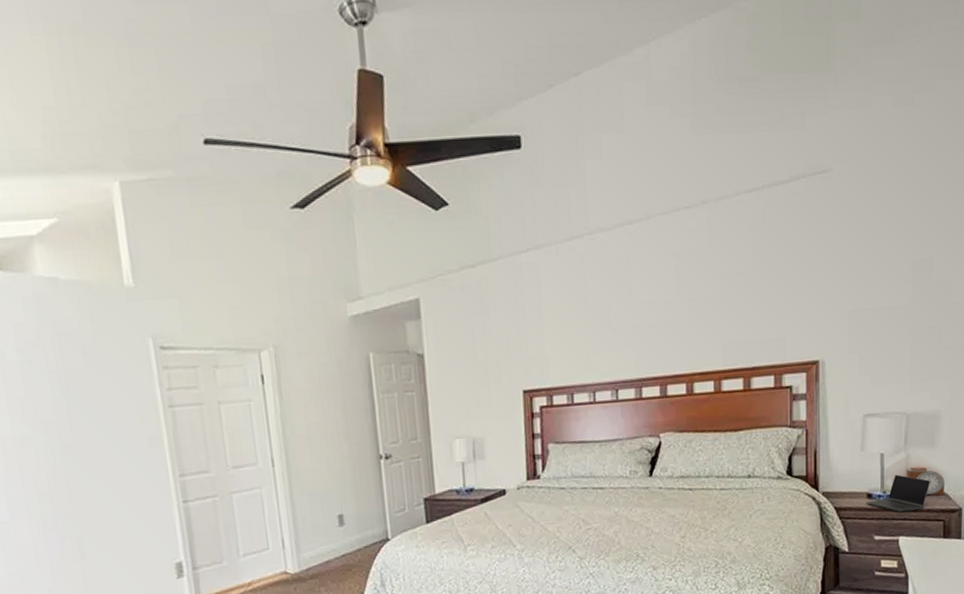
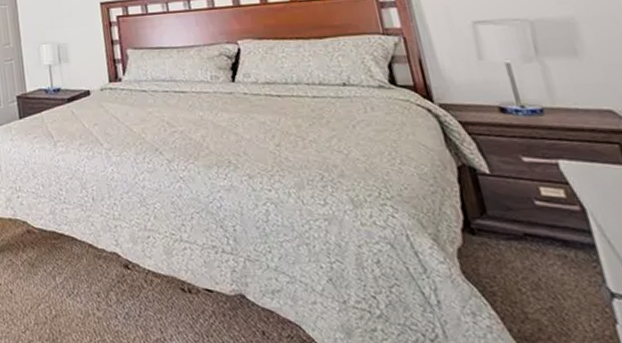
laptop computer: present [867,474,931,513] -> none [501,87,587,131]
alarm clock: present [907,466,945,496] -> none [546,78,611,114]

